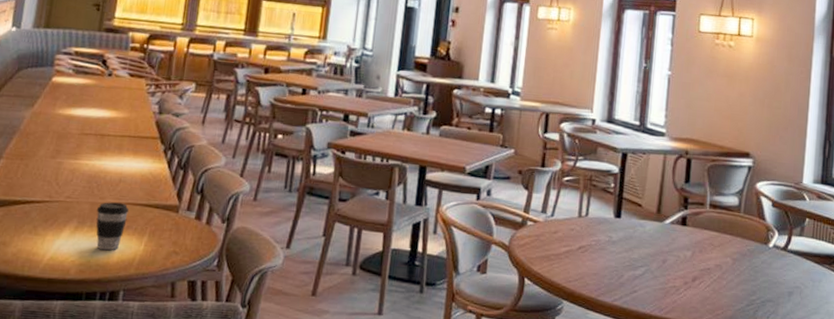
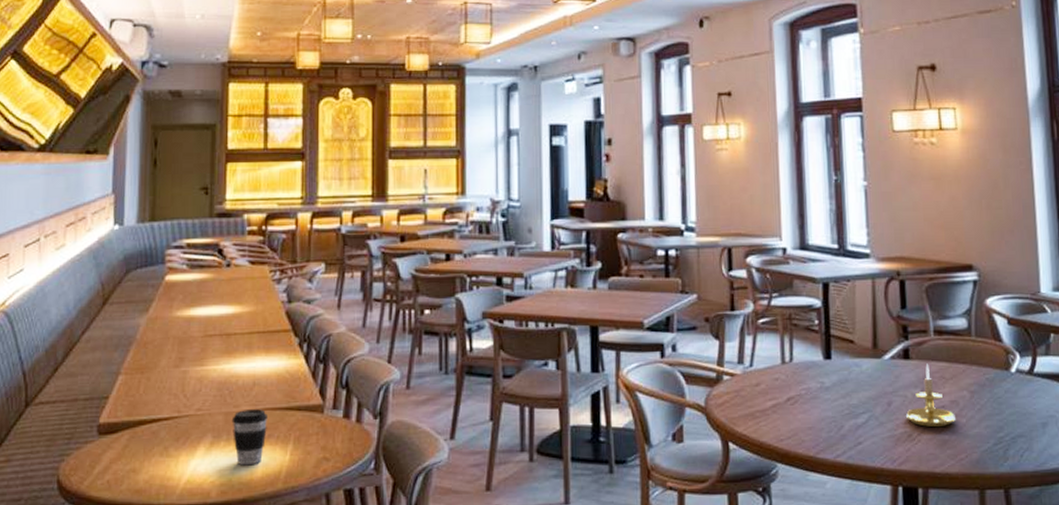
candle holder: none [677,231,718,286] -> present [906,363,955,428]

